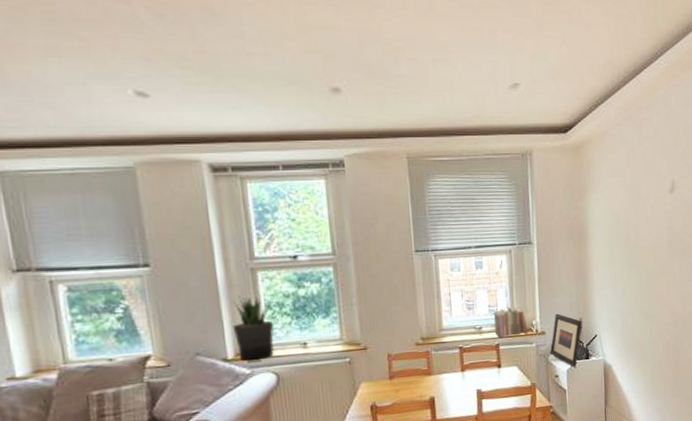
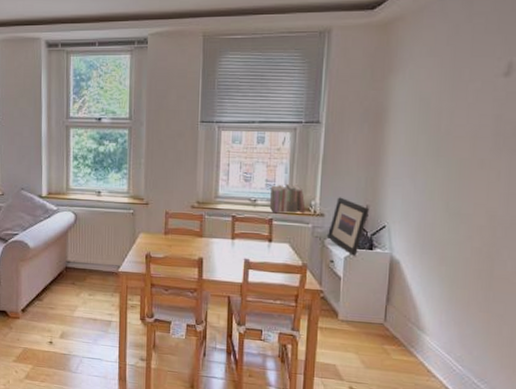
planter: present [232,295,274,361] -> none [48,147,77,200]

